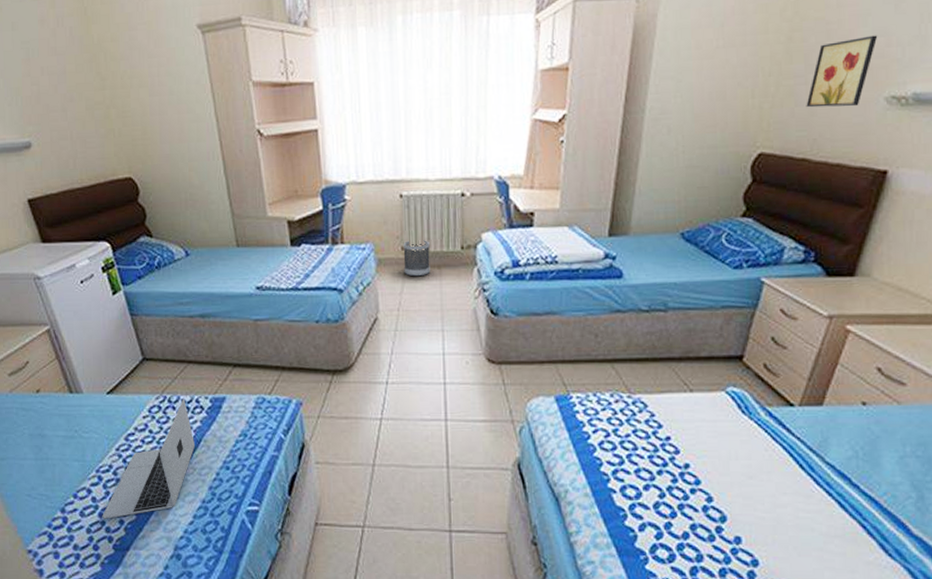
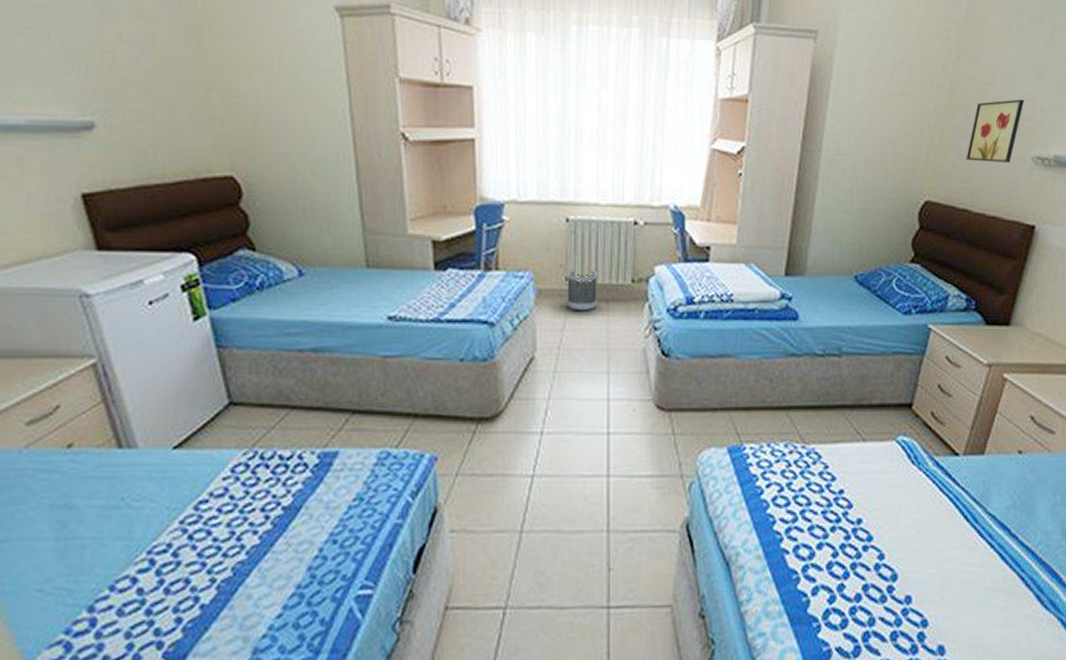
laptop: present [102,399,195,519] -> none [150,454,292,618]

